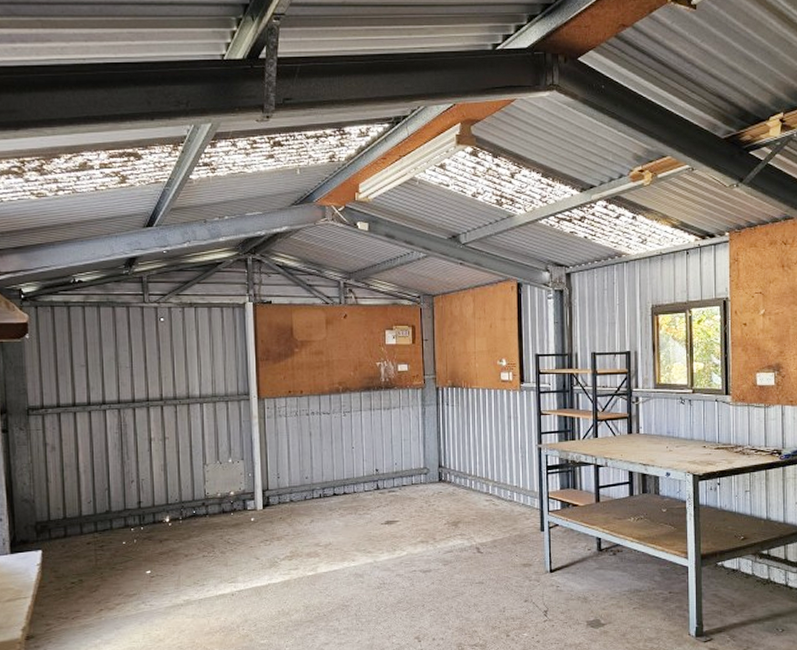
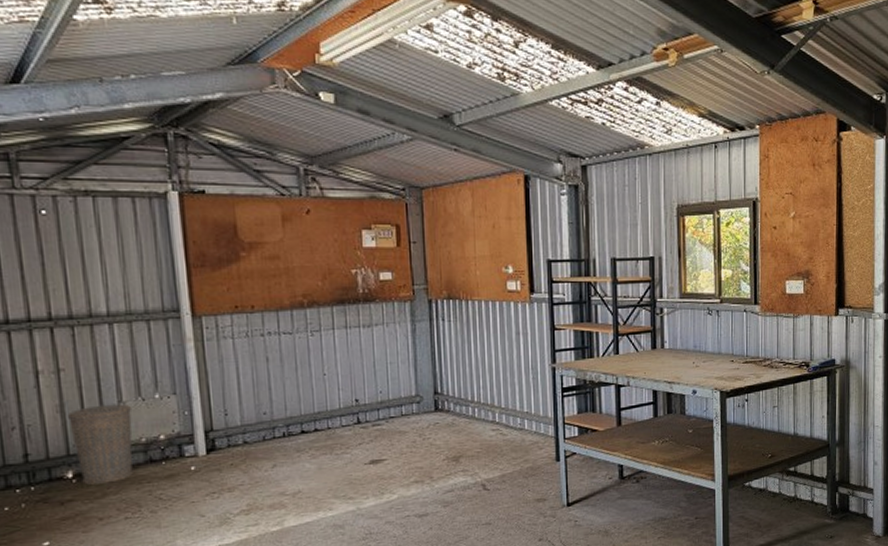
trash can: none [169,466,212,528] -> present [68,403,133,485]

